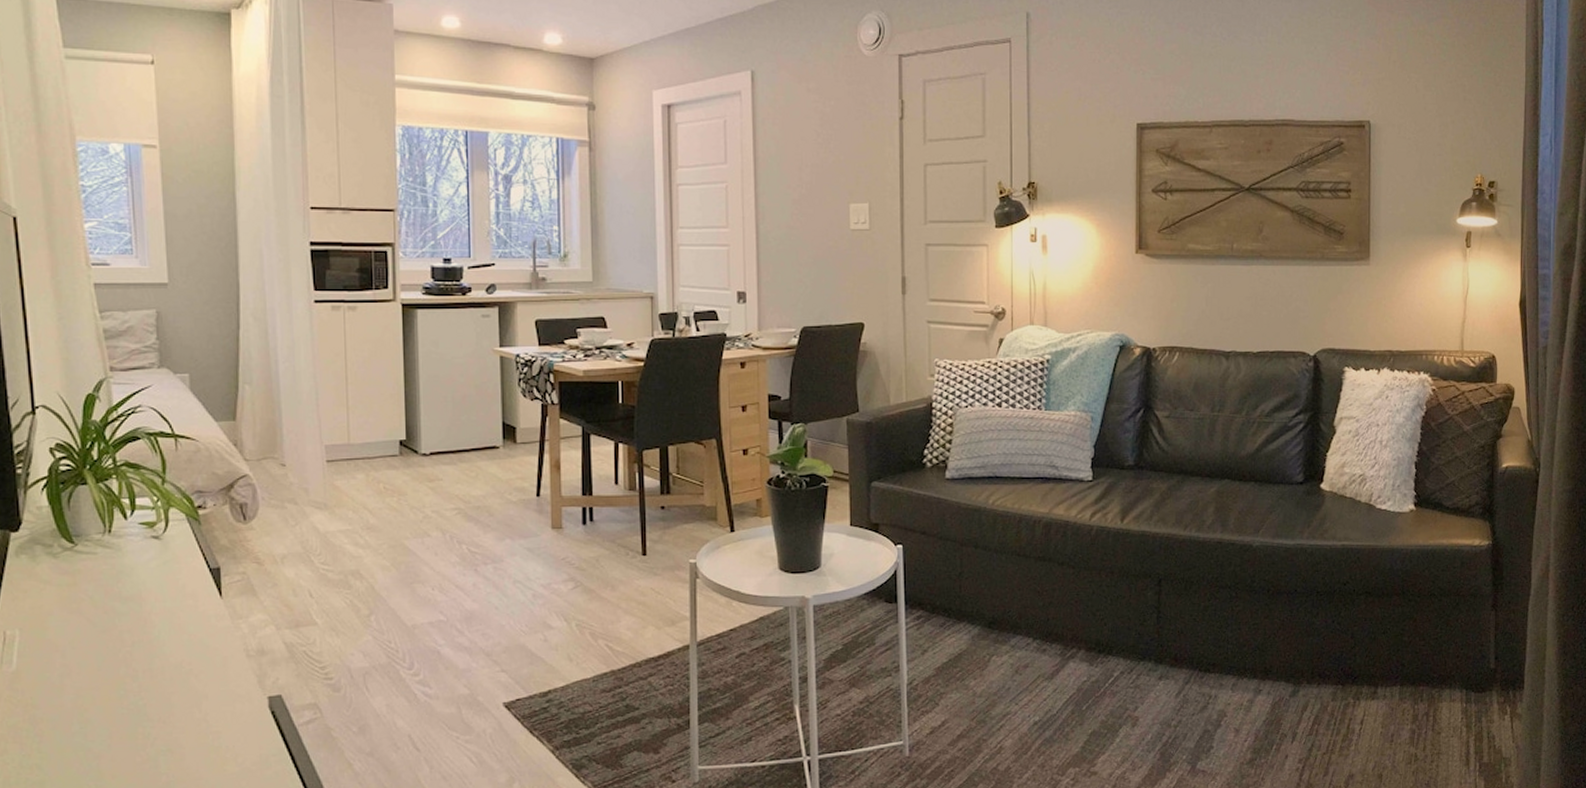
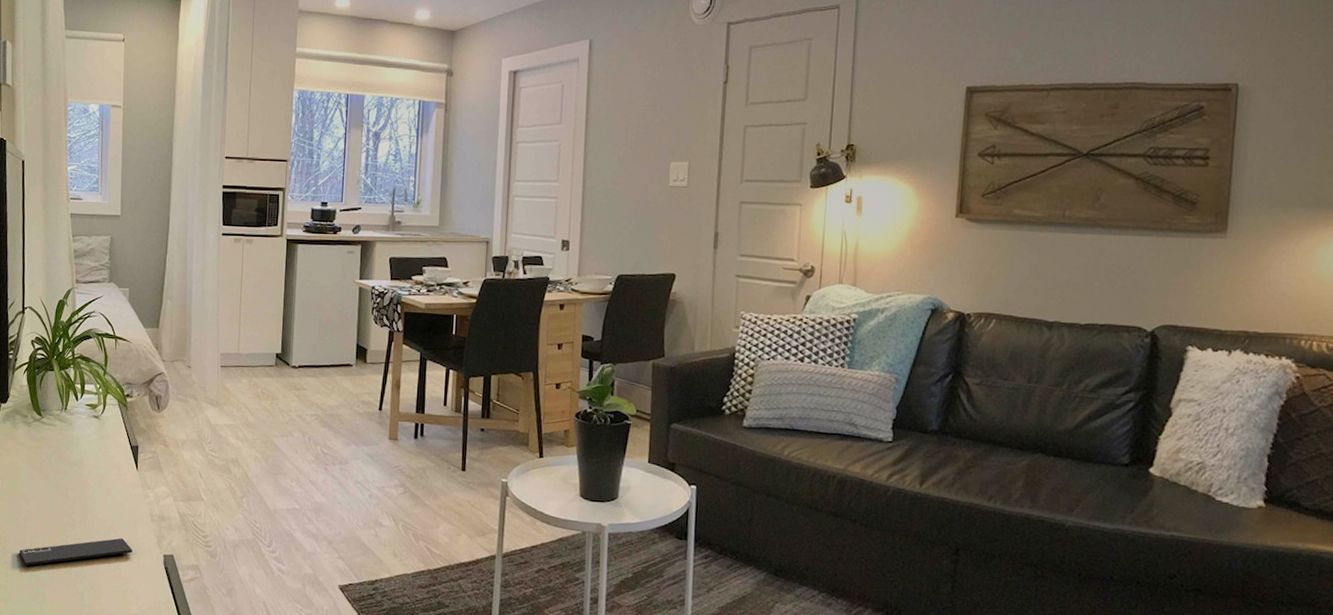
smartphone: none [57,683,224,735] -> present [20,538,133,566]

